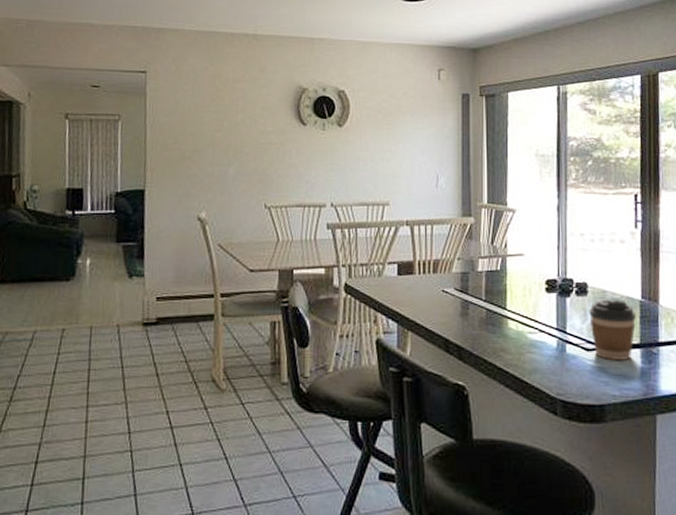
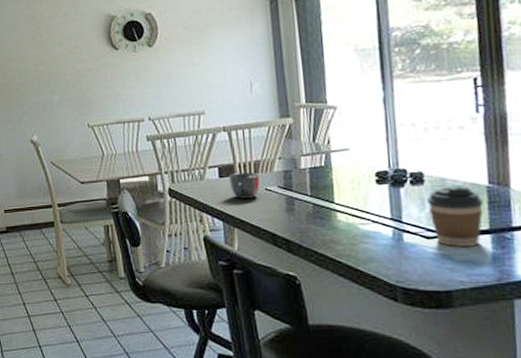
mug: none [407,271,437,300] -> present [228,172,260,199]

